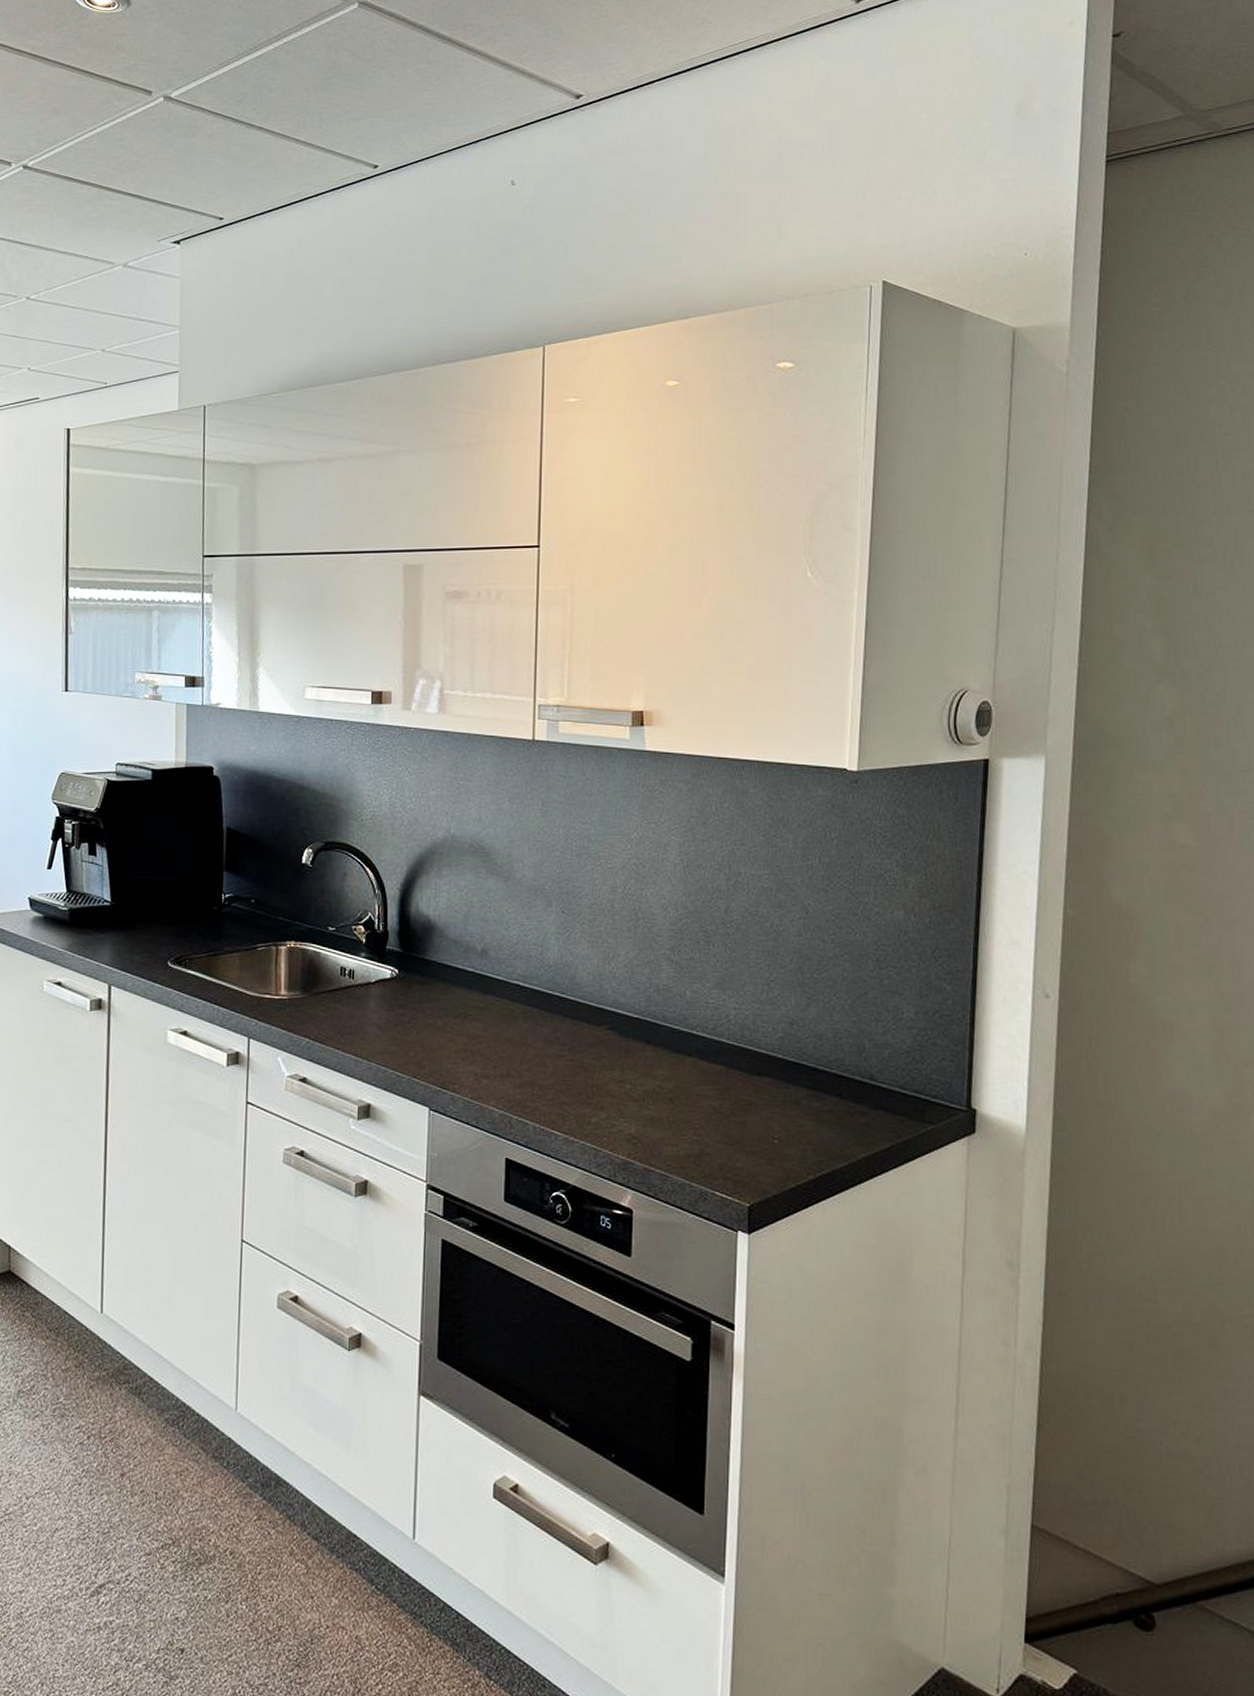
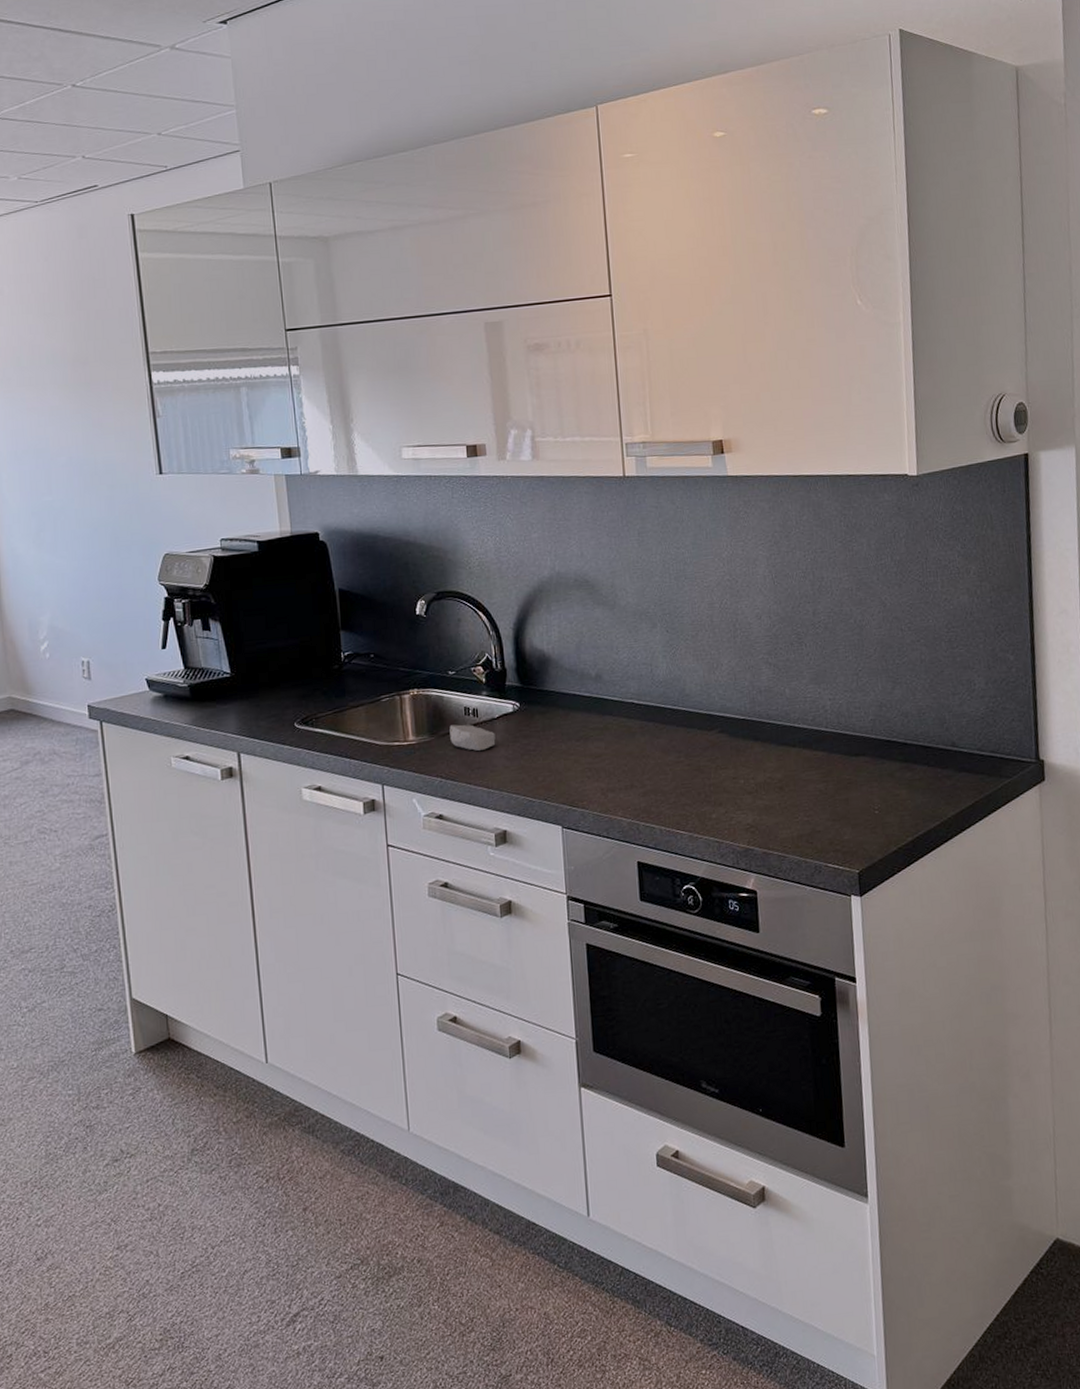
soap bar: none [323,984,370,1015] -> present [449,724,496,751]

